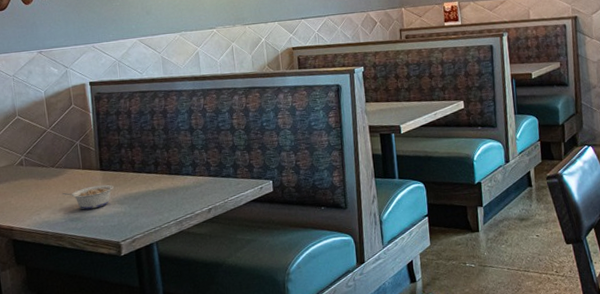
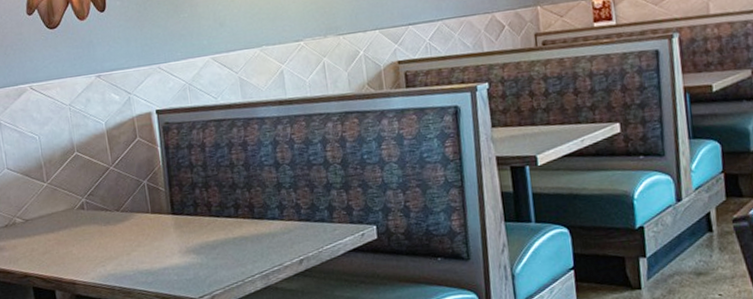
legume: present [62,184,114,210] -> none [129,231,188,261]

